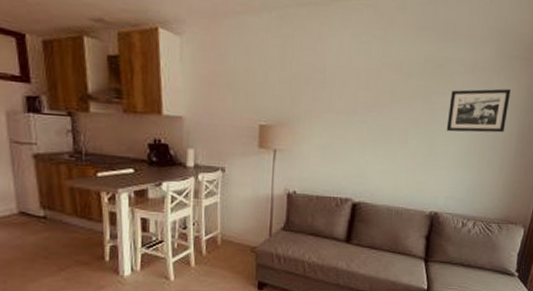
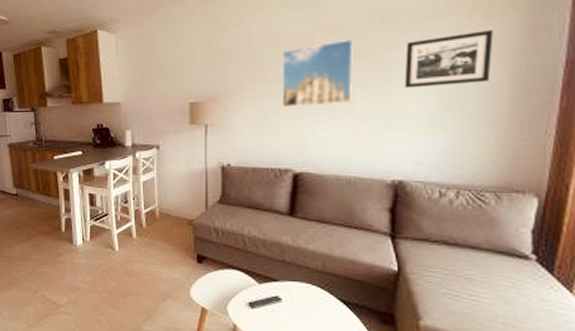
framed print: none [347,79,412,141] -> present [281,38,354,107]

